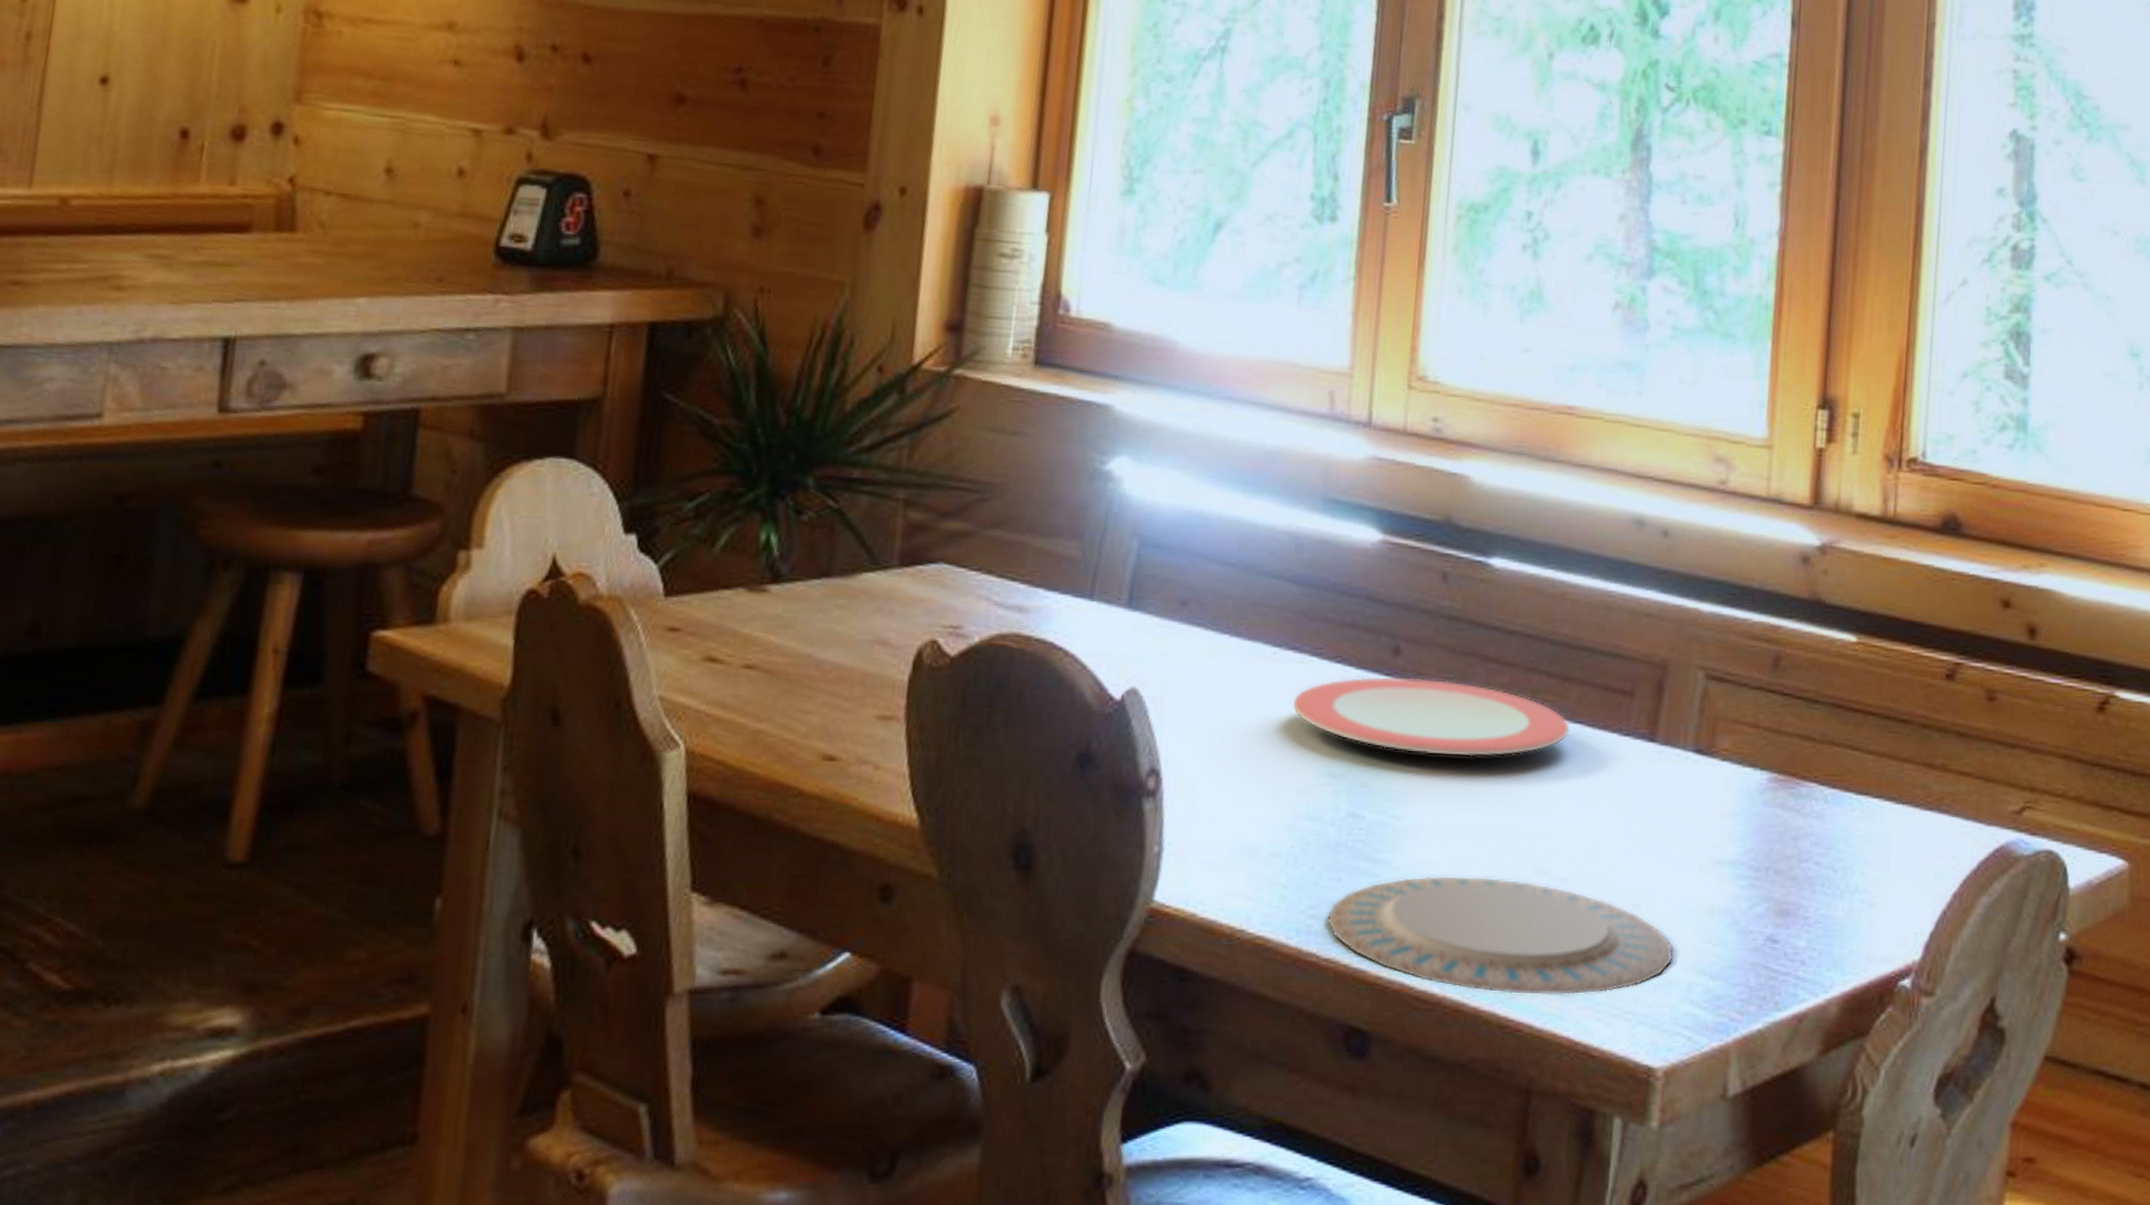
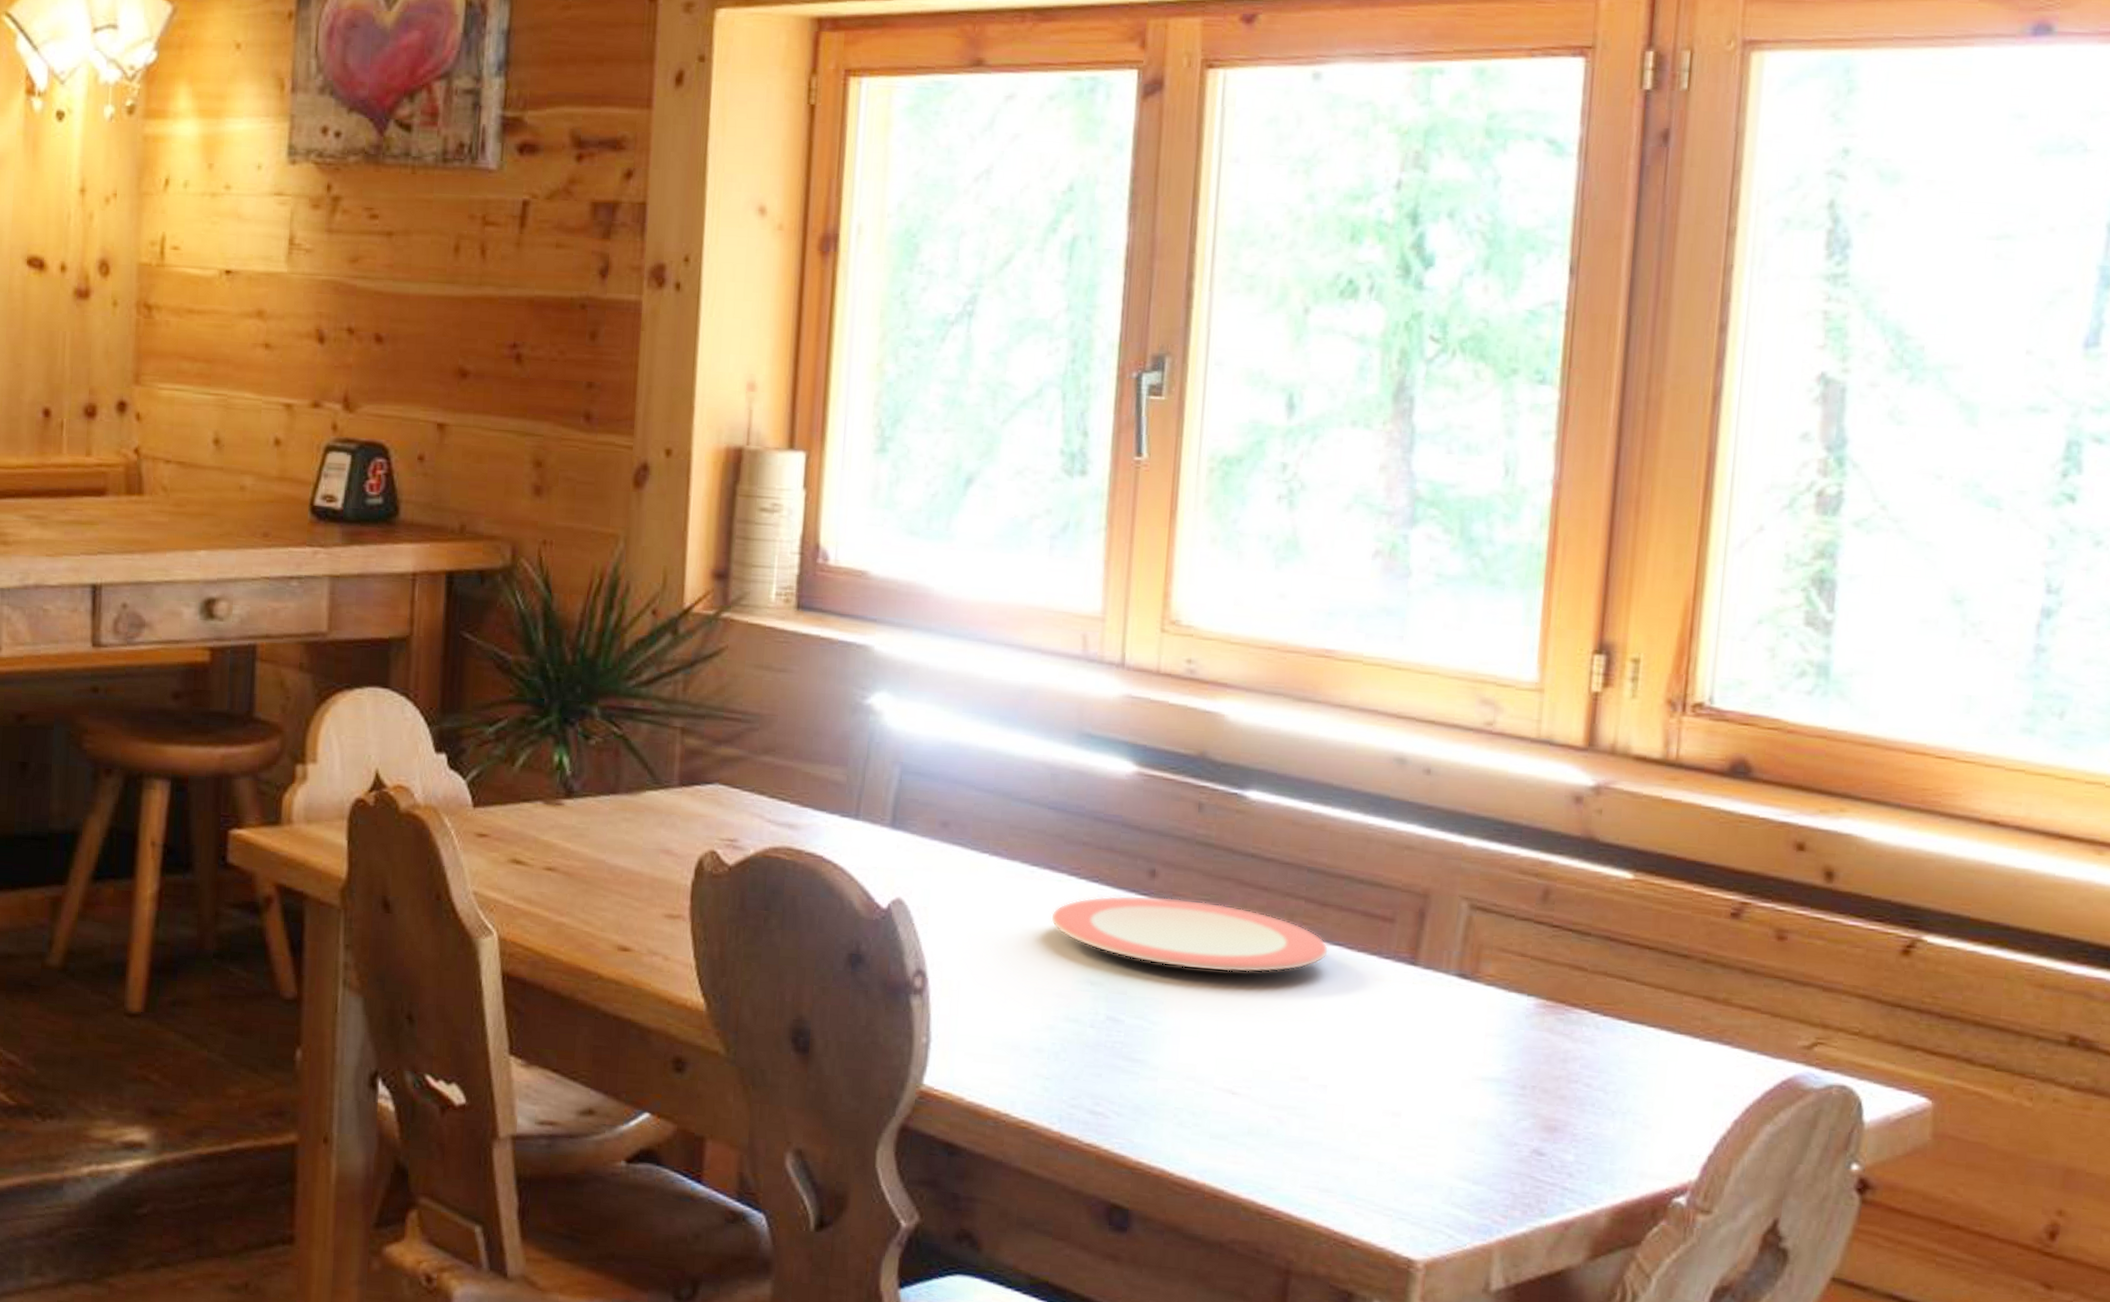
plate: present [1327,875,1673,996] -> none [1088,1076,1435,1191]

